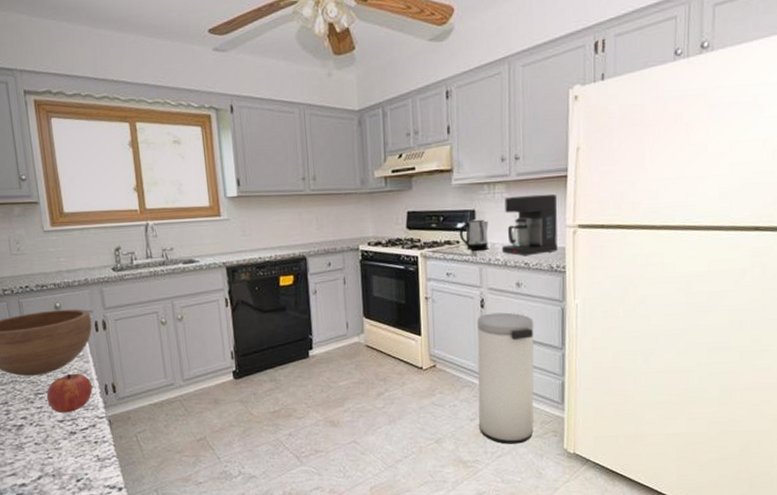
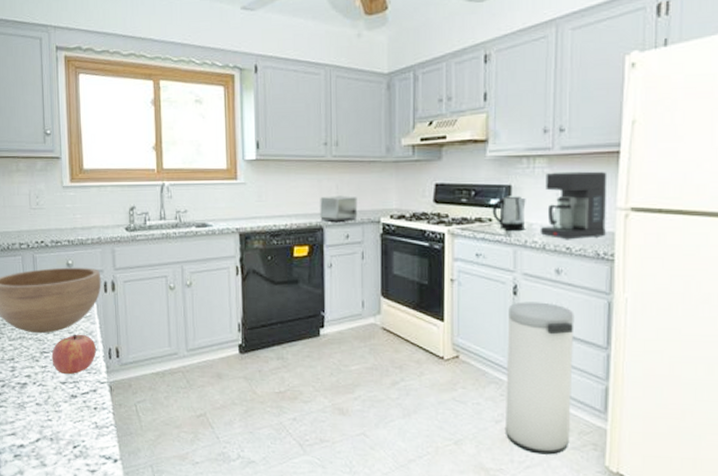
toaster: none [301,226,338,252] -> present [320,195,358,223]

